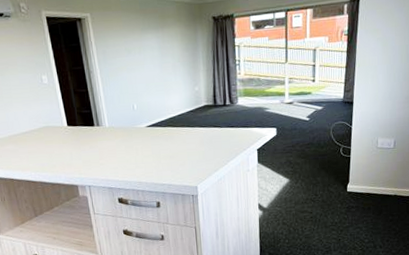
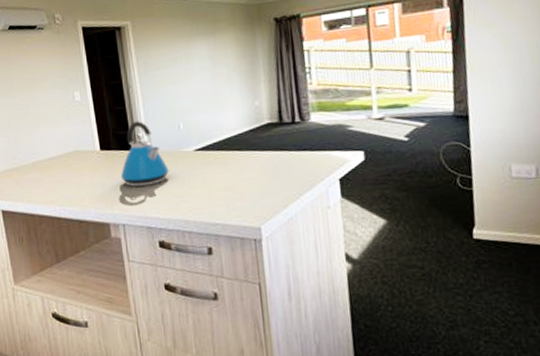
kettle: none [85,102,126,156] -> present [120,121,169,187]

